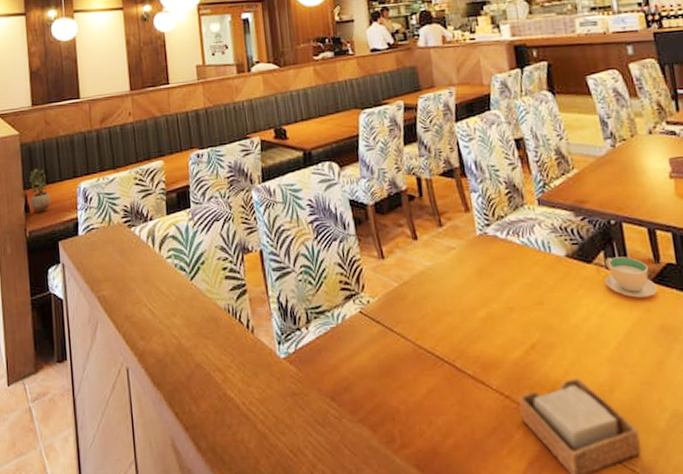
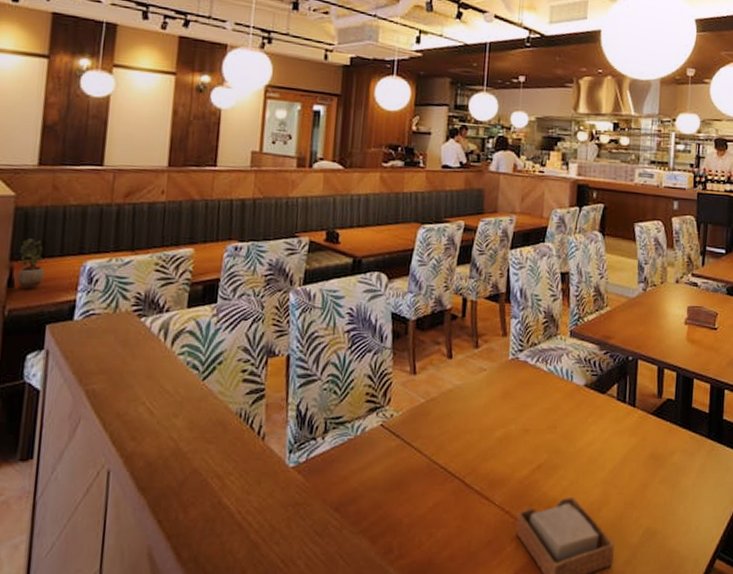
cup: present [604,256,659,298] -> none [612,390,656,428]

